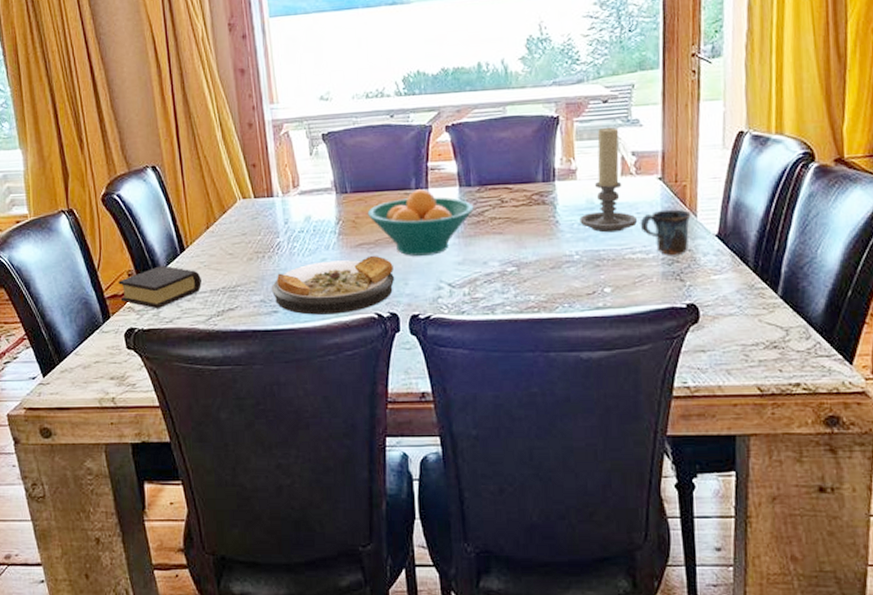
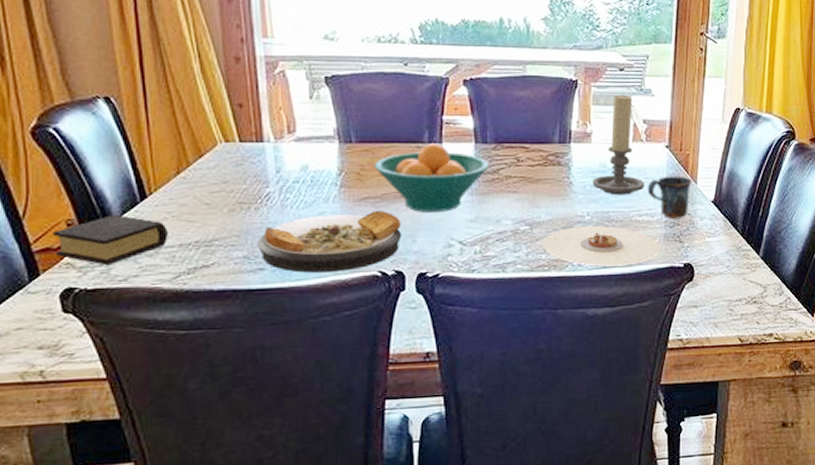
plate: none [530,265,659,308] -> present [542,226,661,267]

